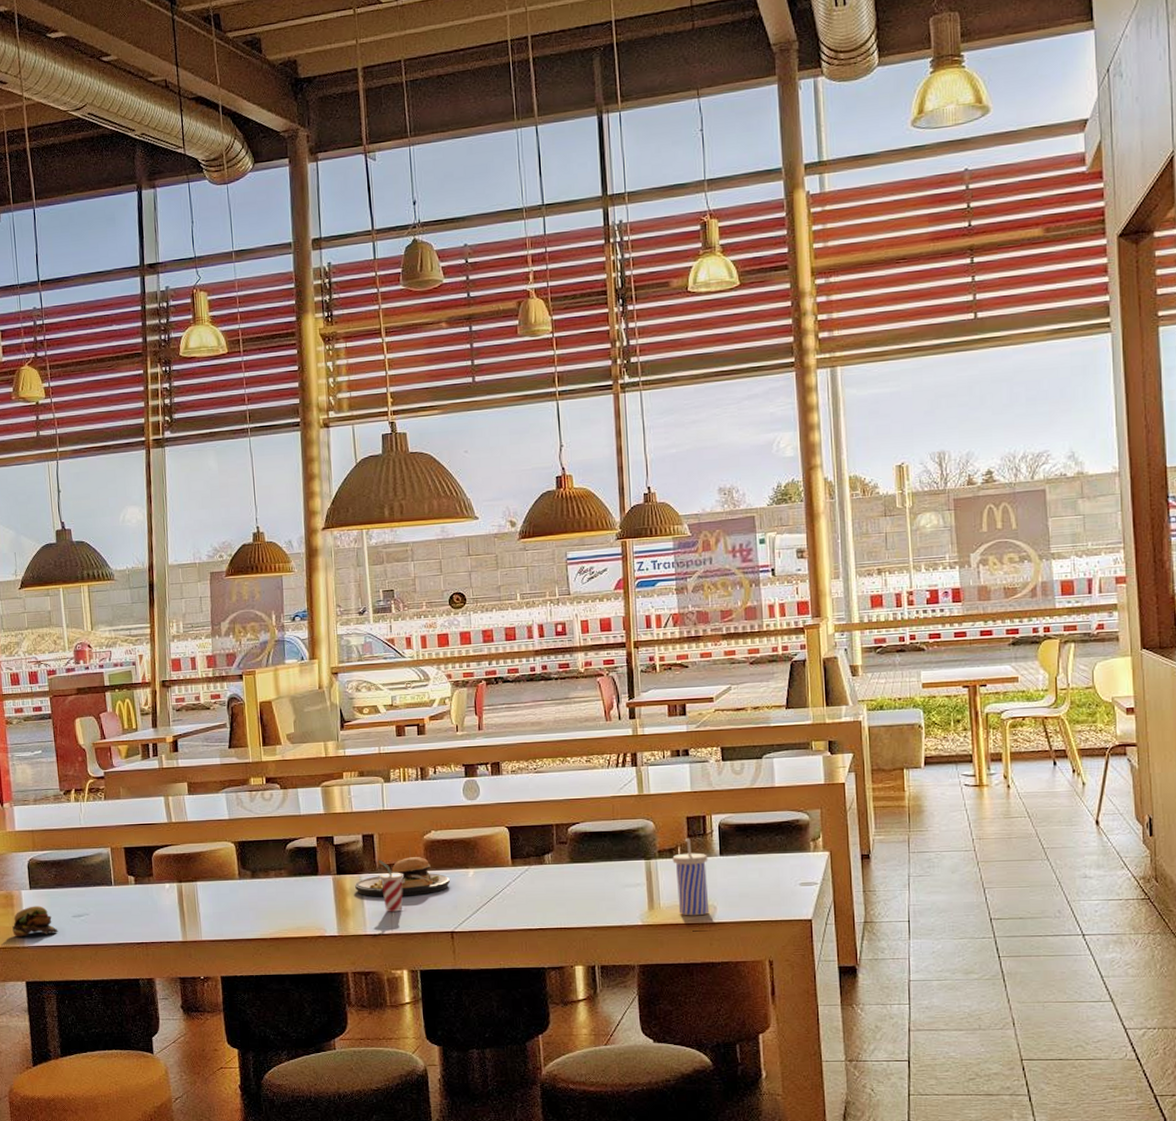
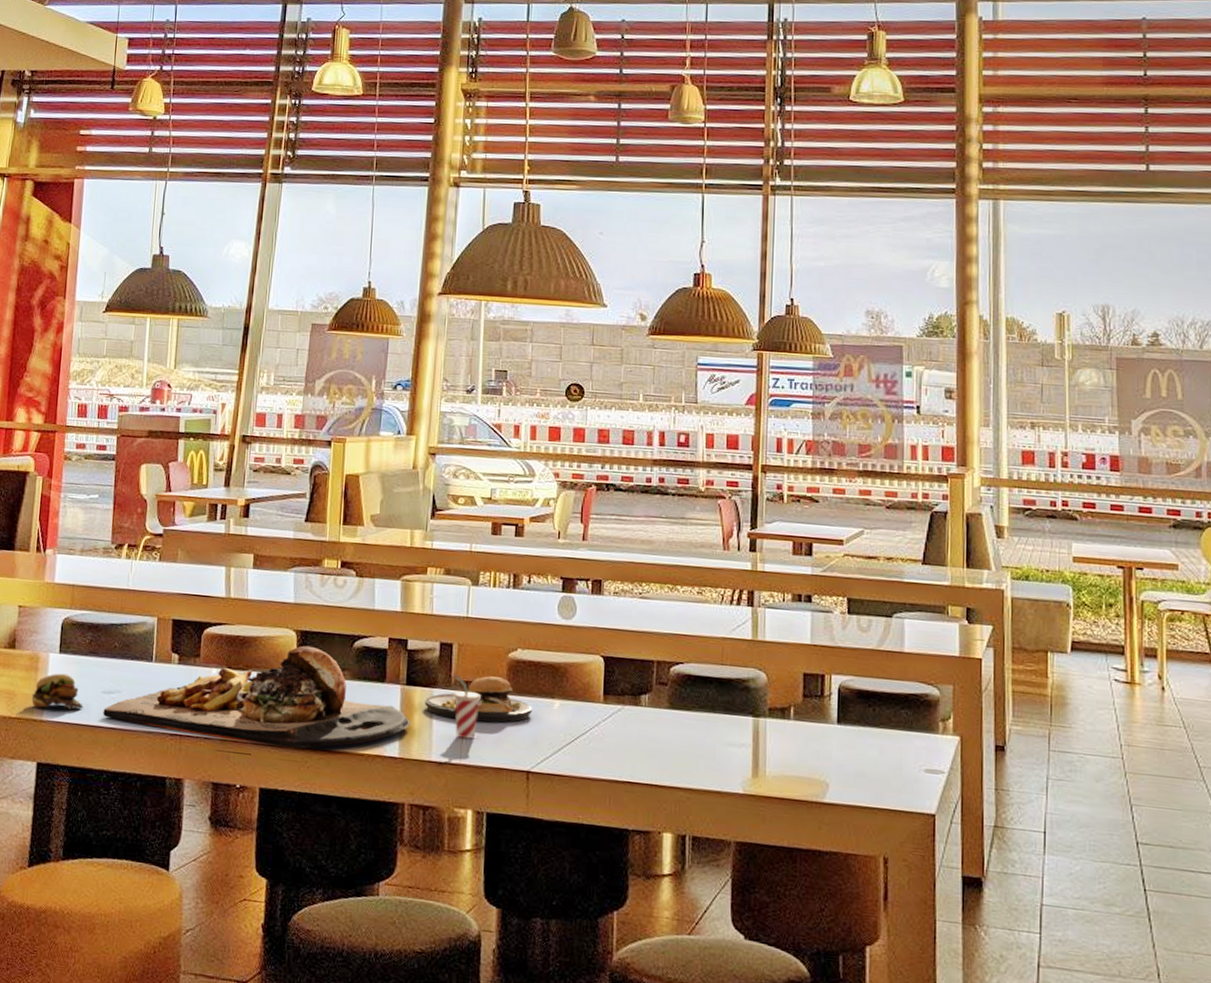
food tray: none [76,853,345,941] -> present [103,645,411,748]
beverage cup: present [672,838,710,916] -> none [783,698,824,792]

